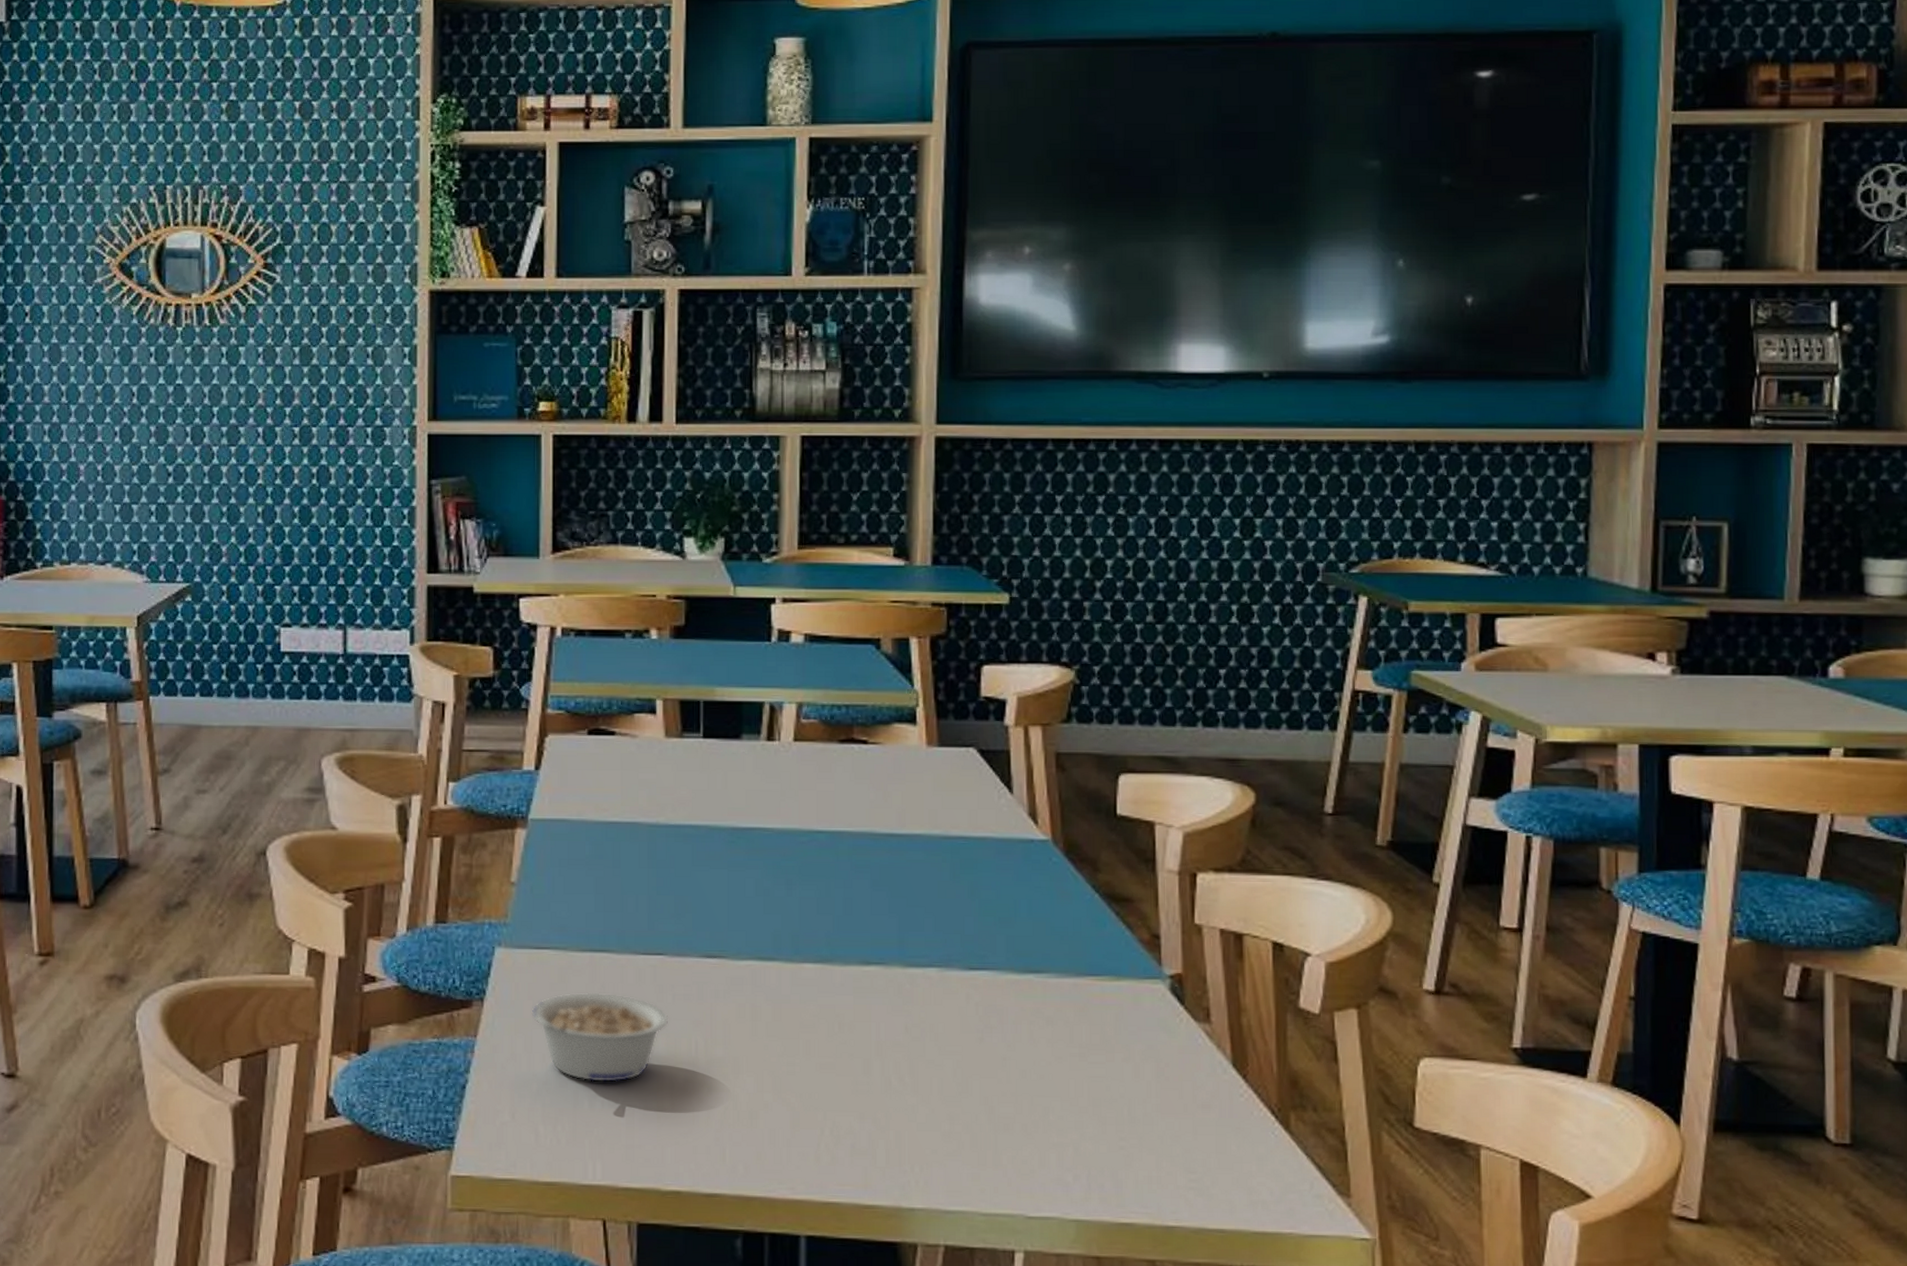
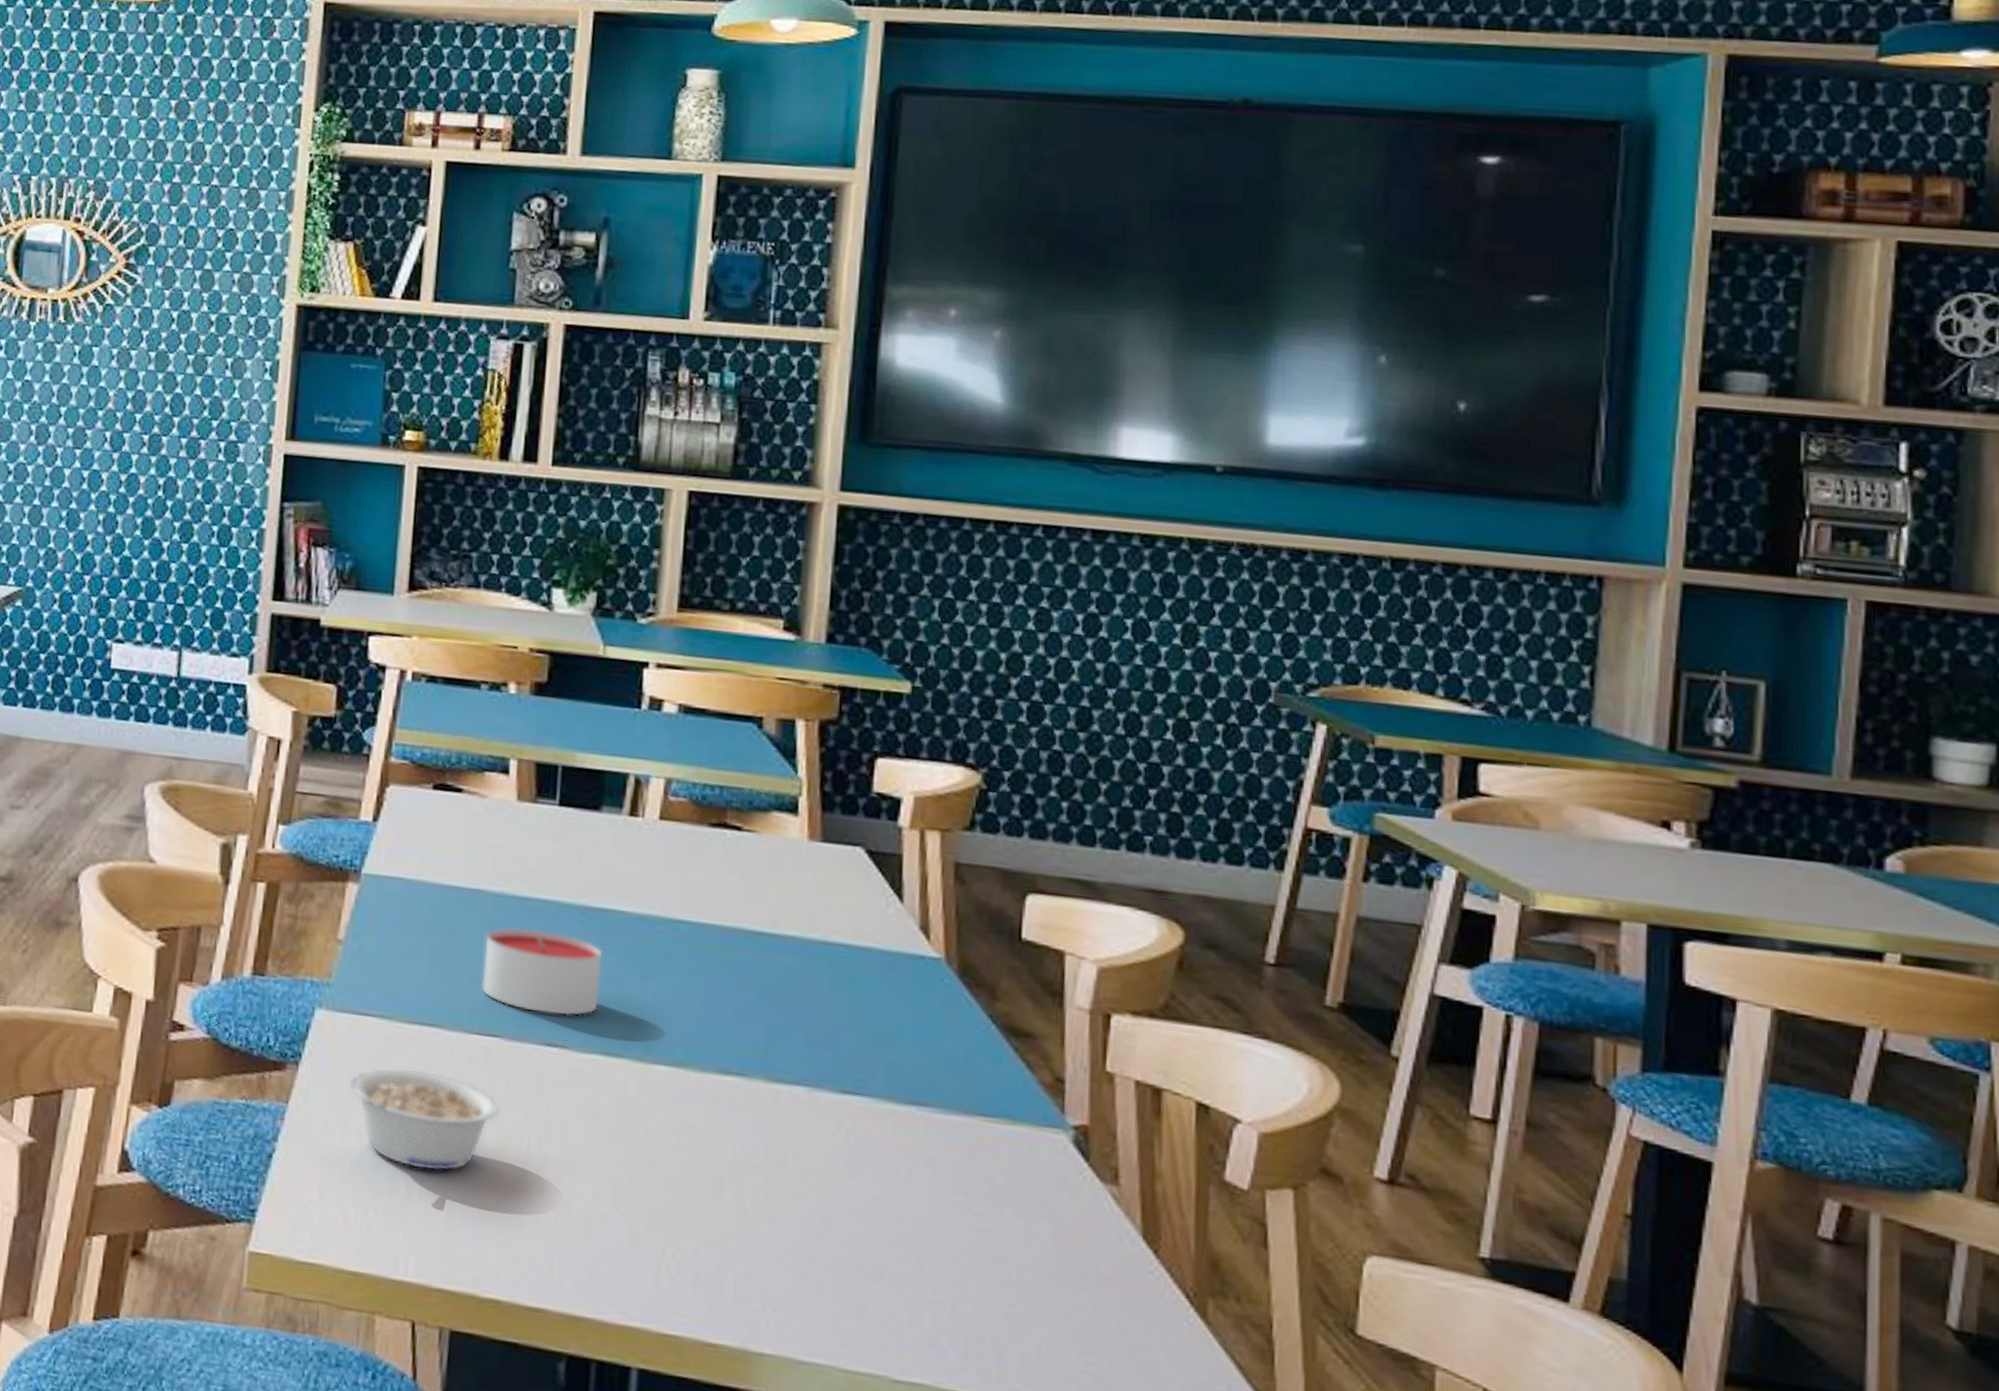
candle: none [644,853,751,929] -> present [481,927,603,1017]

